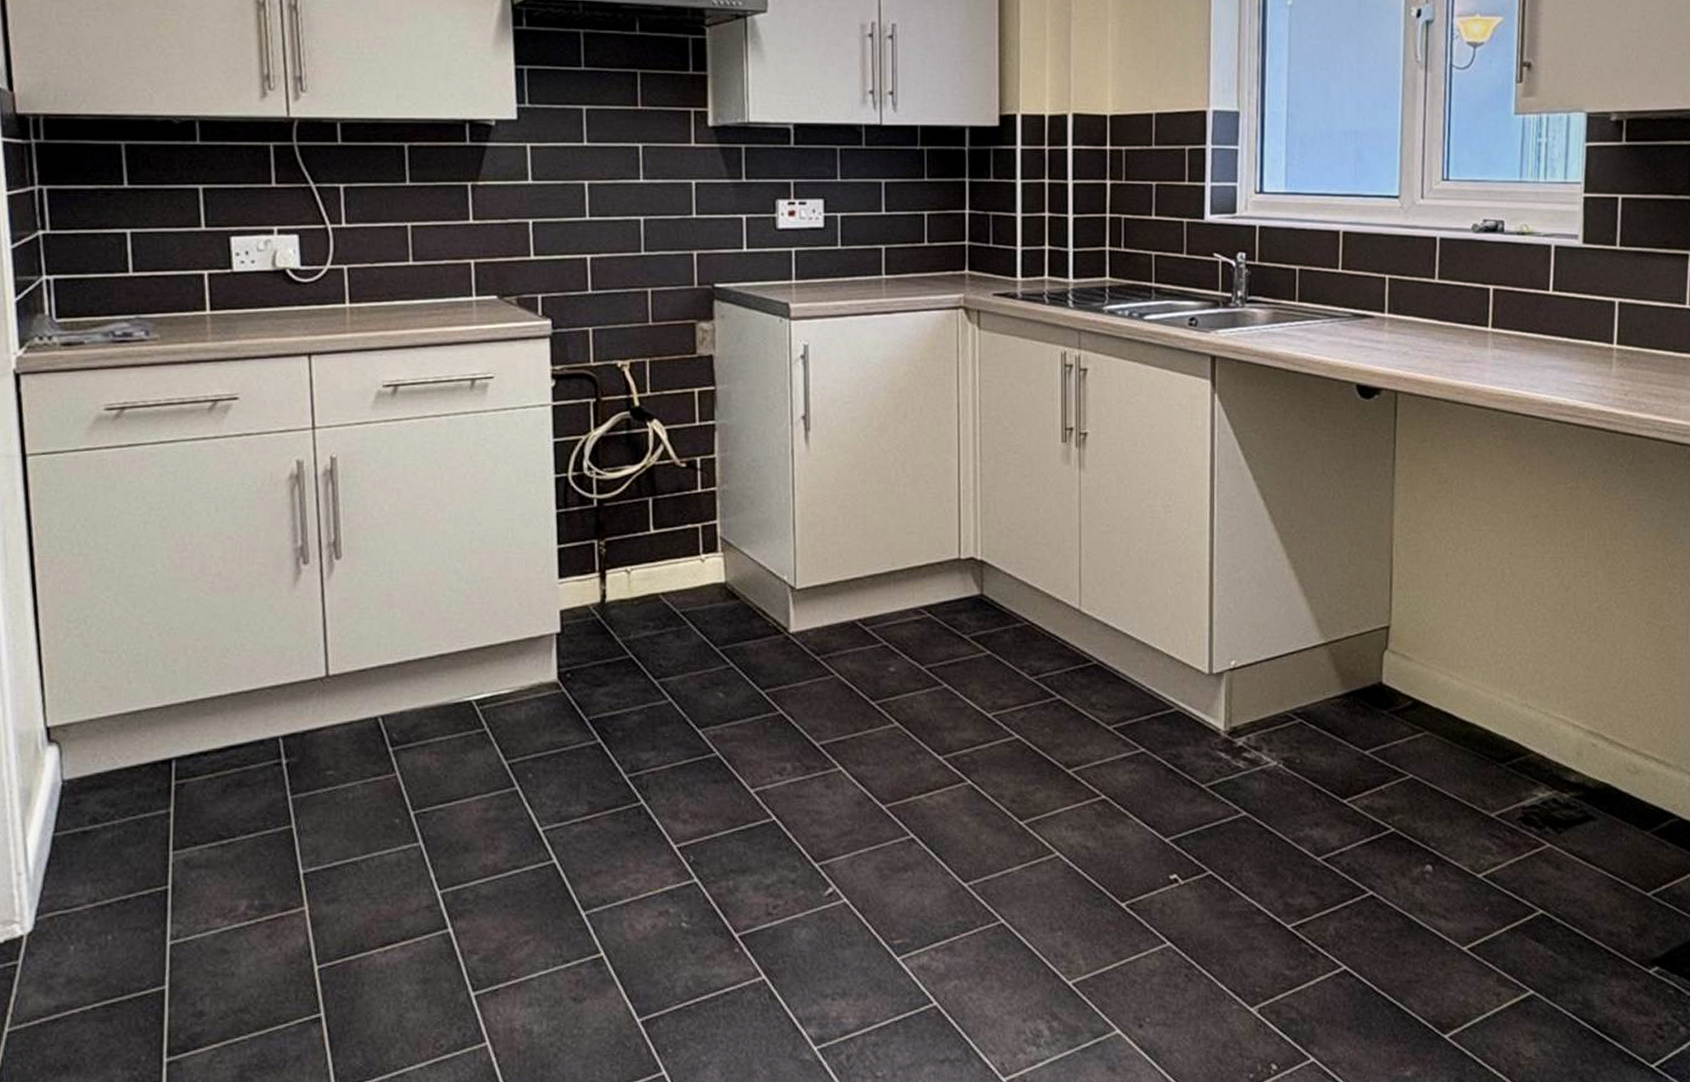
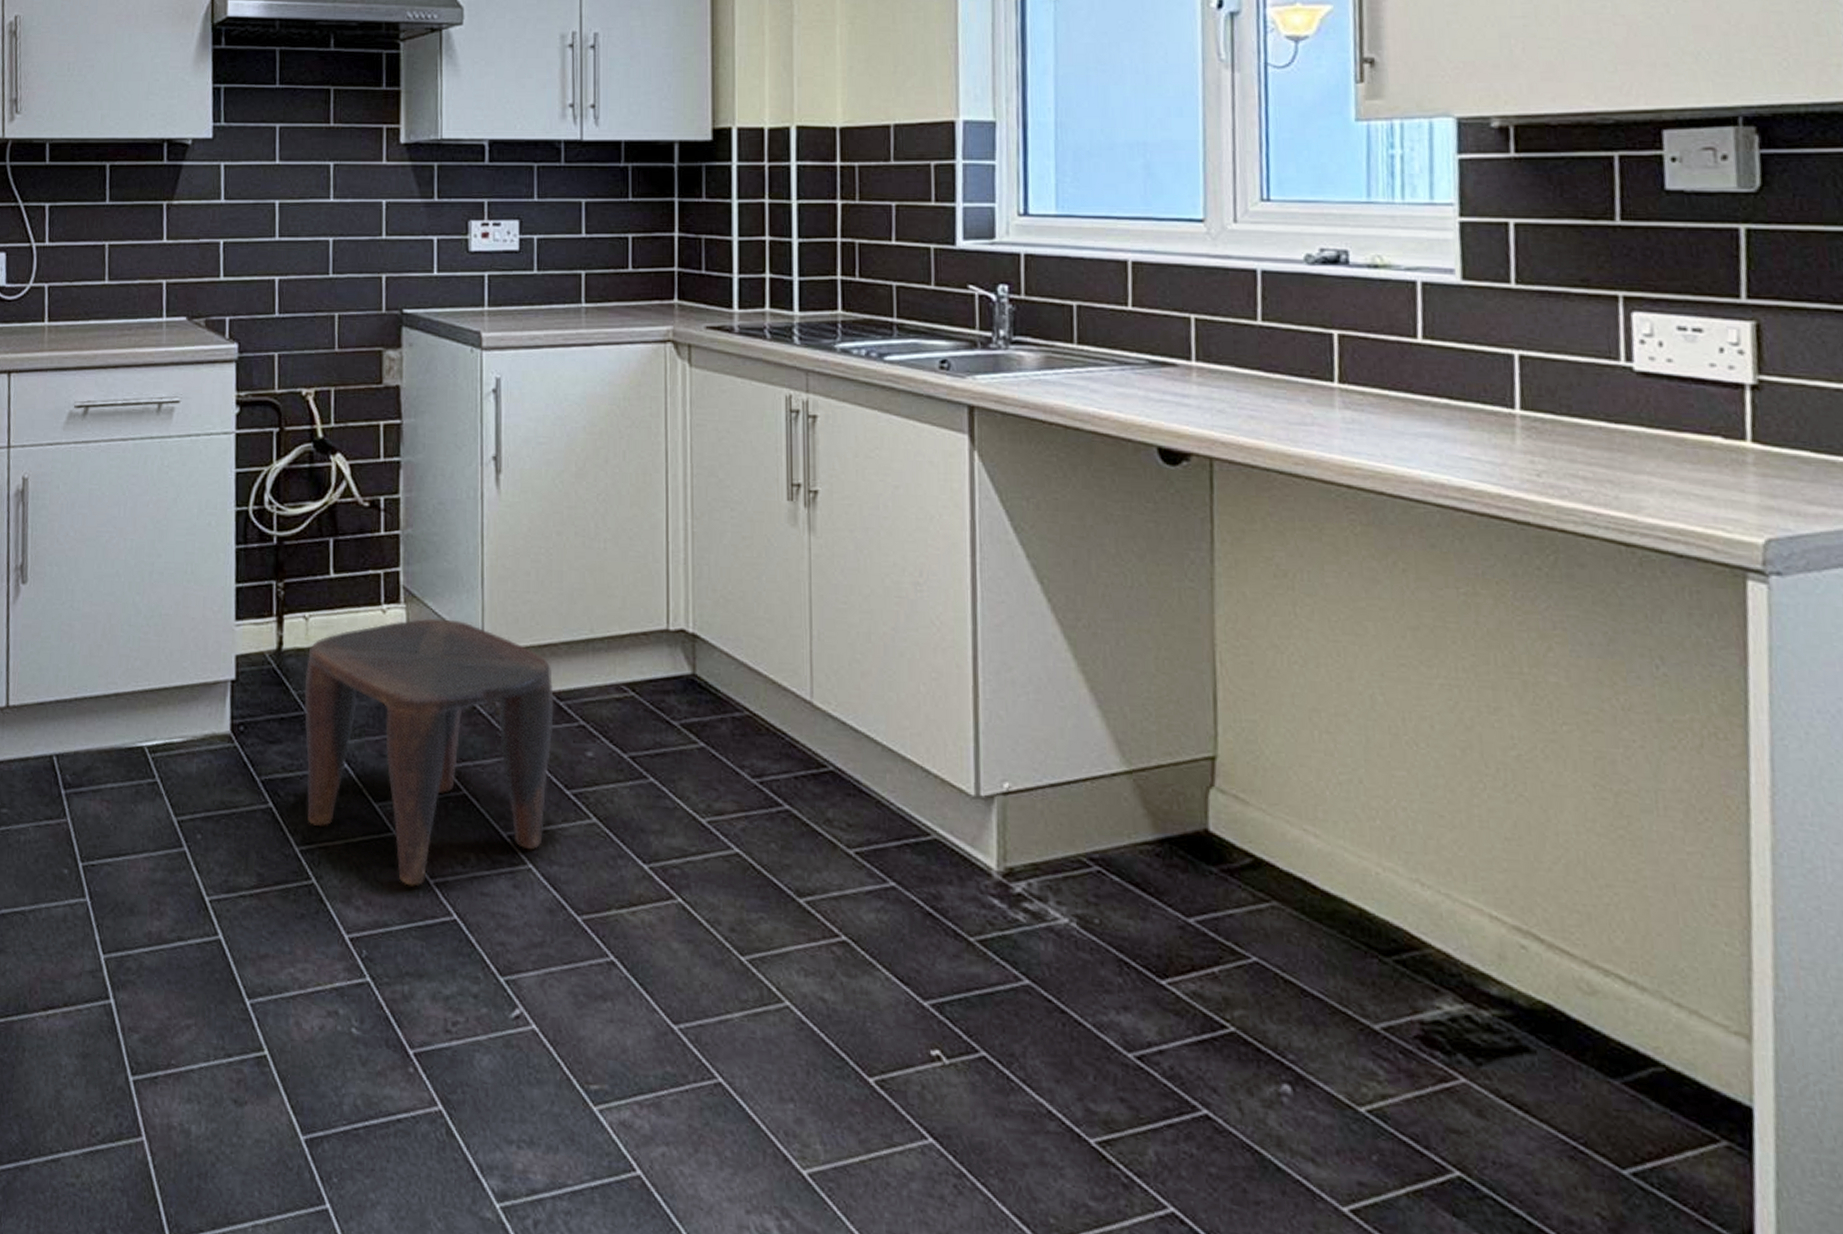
stool: none [628,563,860,797] -> present [304,618,554,886]

